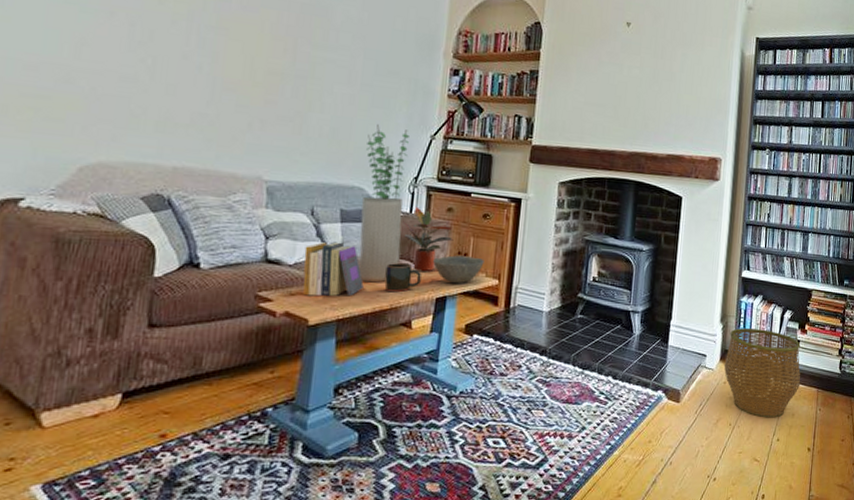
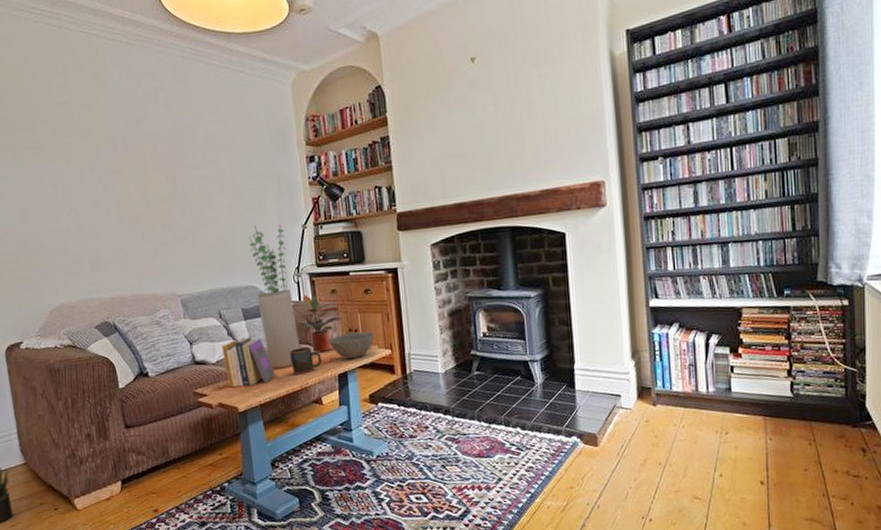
basket: present [724,328,801,418] -> none [643,359,741,454]

